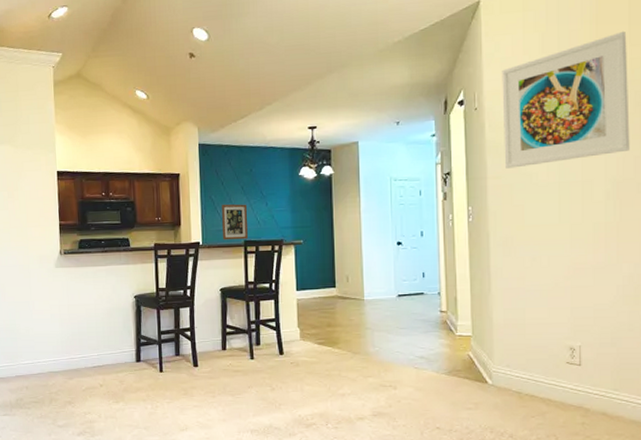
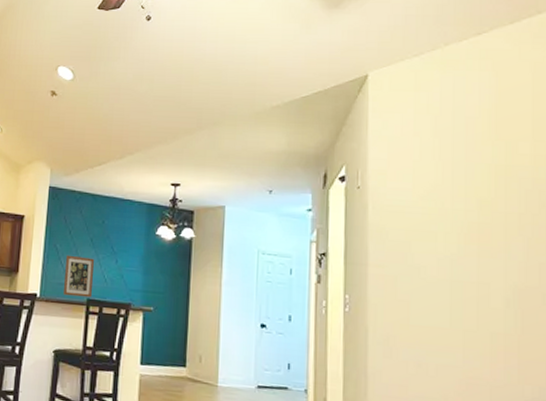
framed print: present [502,31,630,169] -> none [388,124,533,258]

